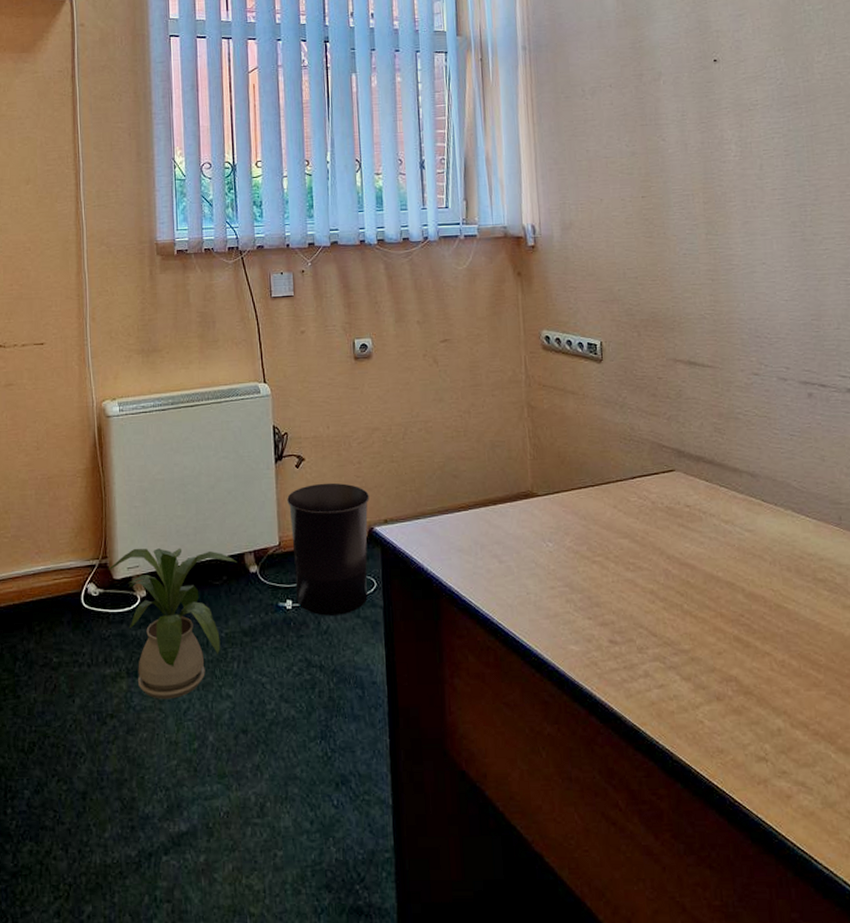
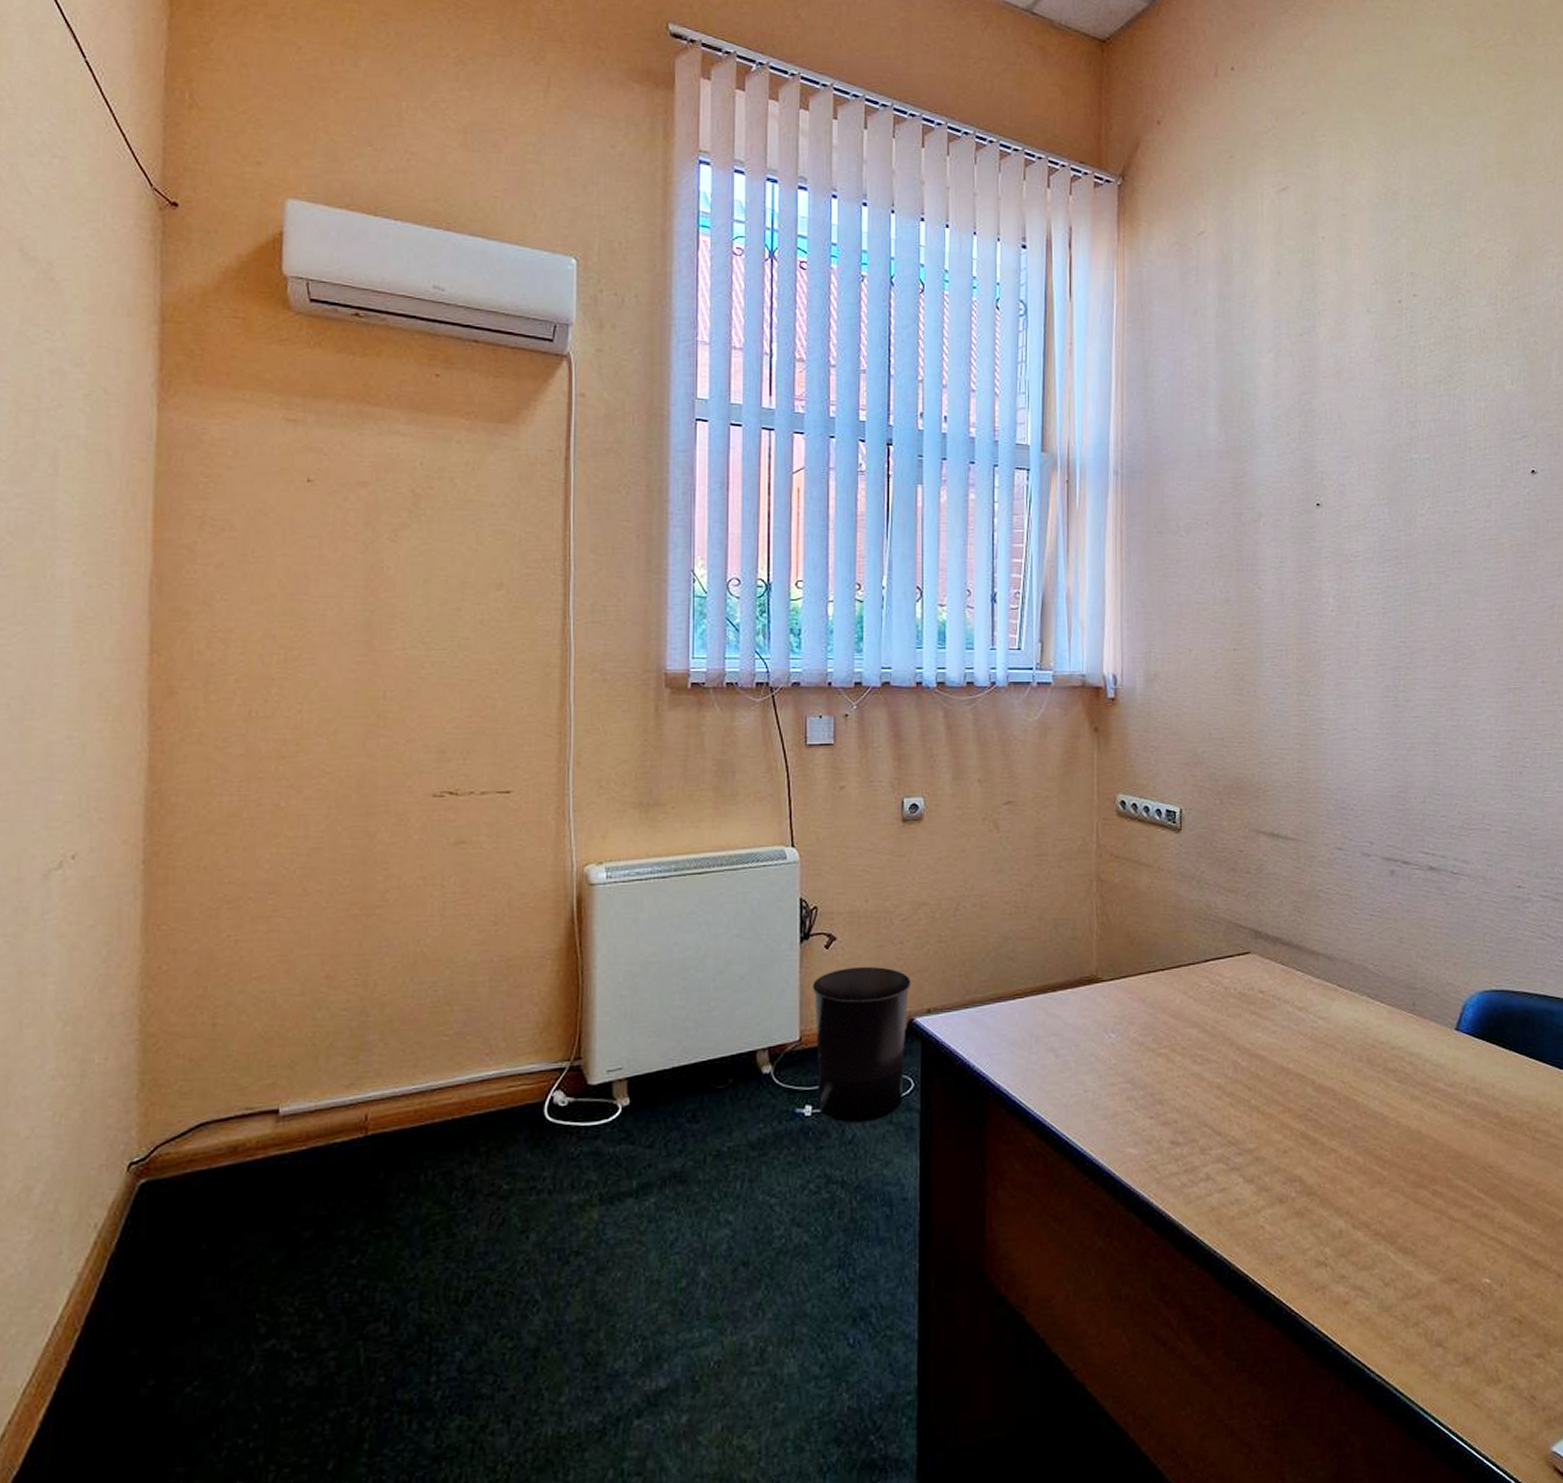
house plant: present [108,548,237,699] -> none [581,1045,746,1230]

